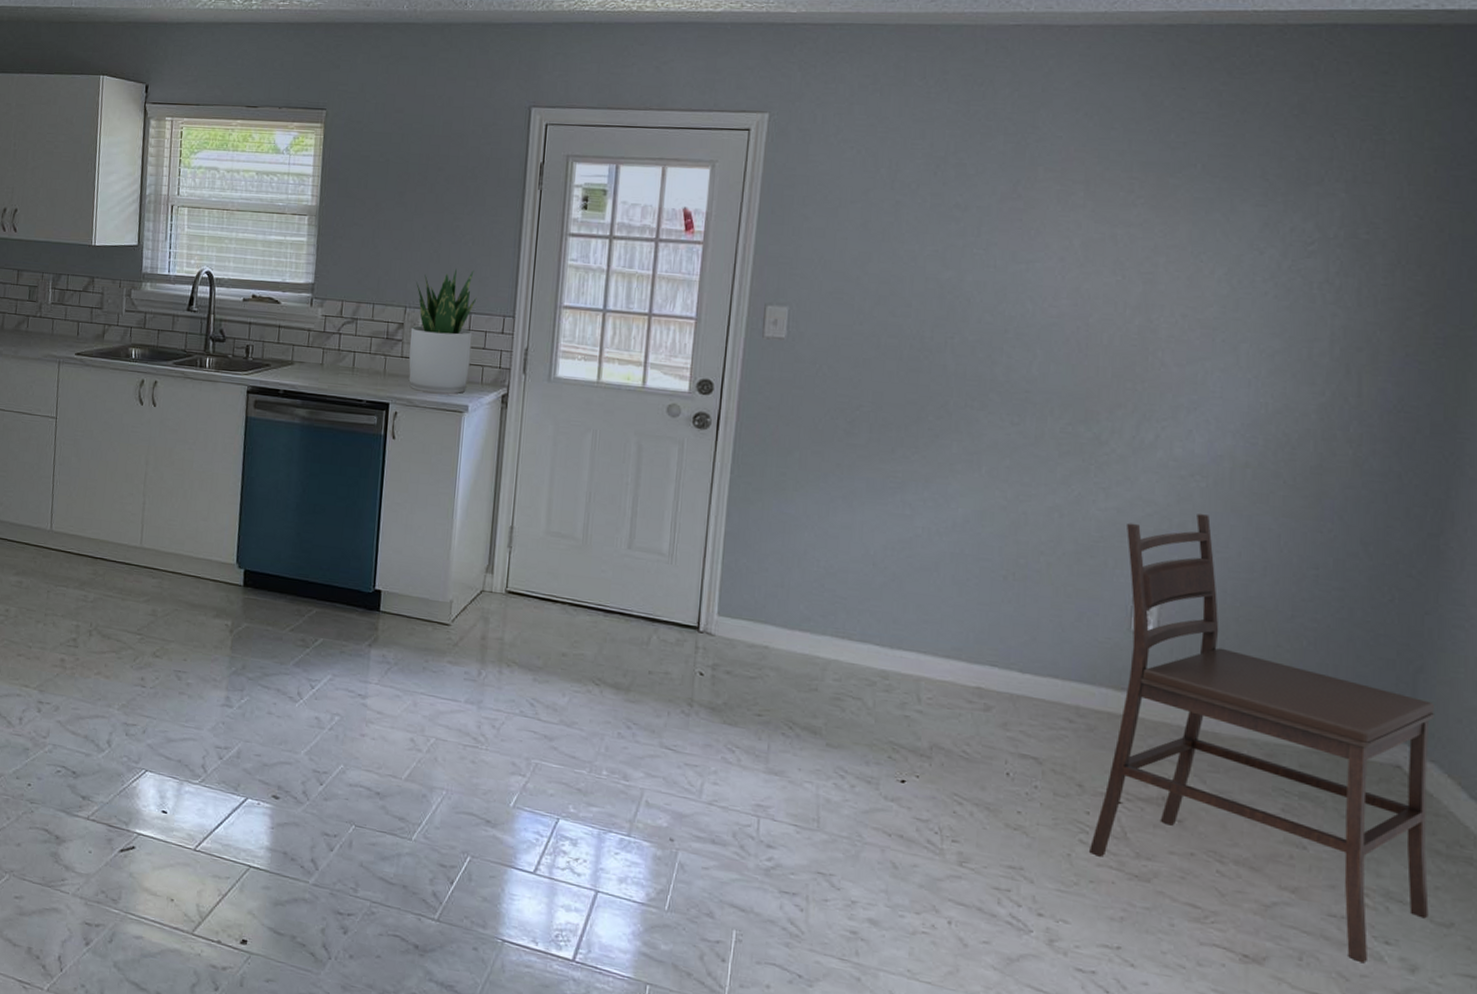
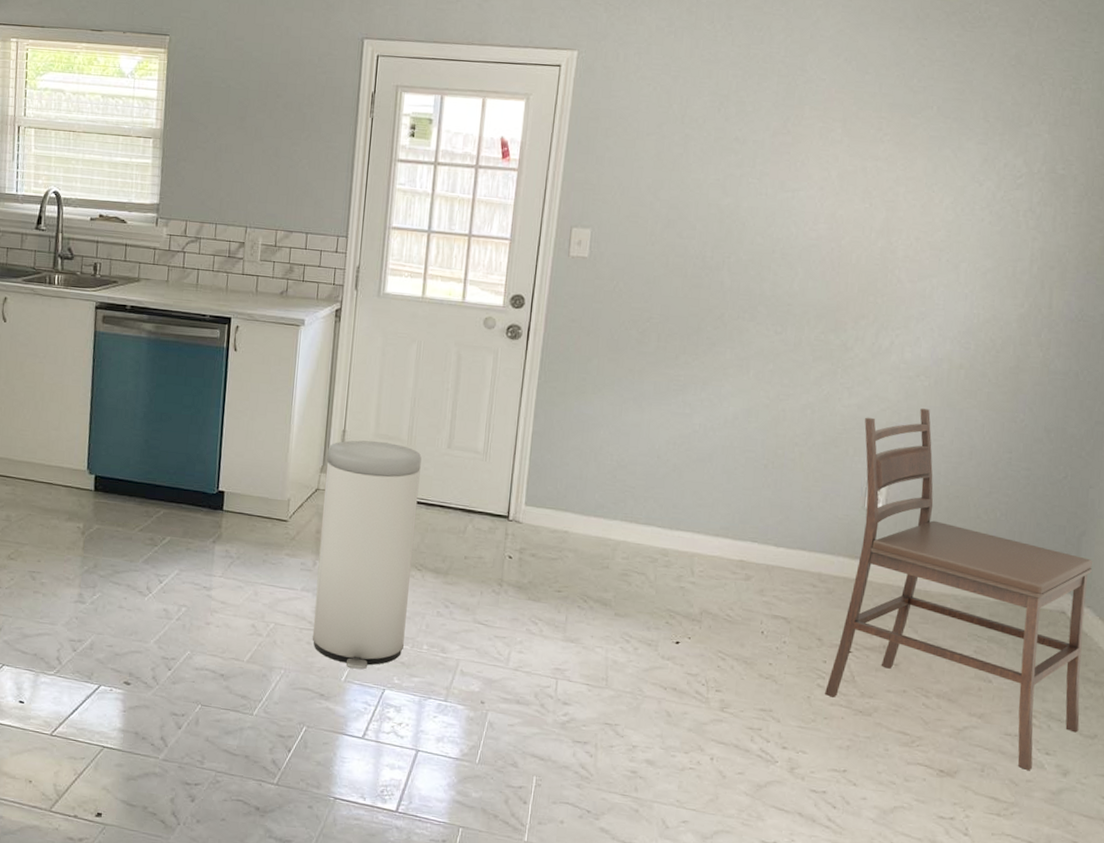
planter: present [408,268,477,394] -> none [249,191,313,309]
pedal bin: none [477,537,598,795] -> present [312,440,422,670]

